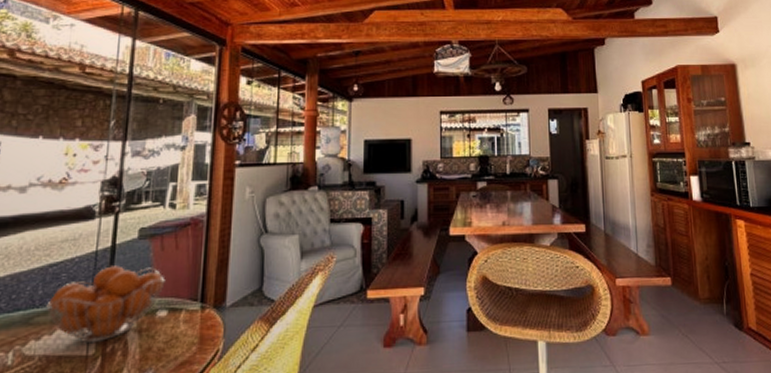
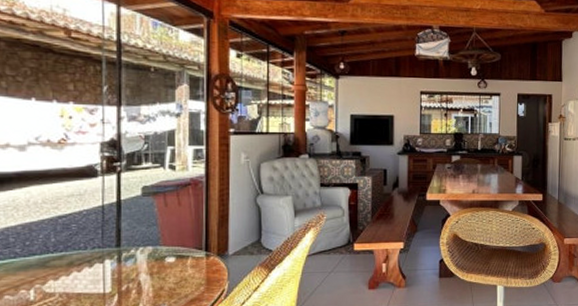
fruit basket: present [46,265,166,344] -> none [60,218,171,284]

